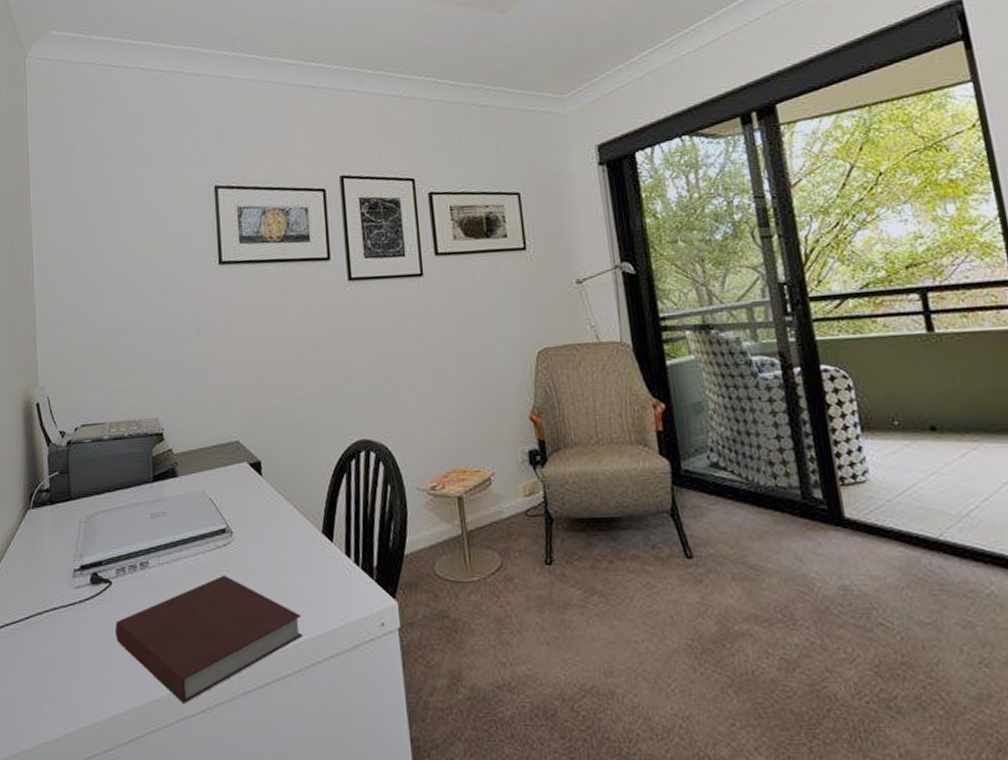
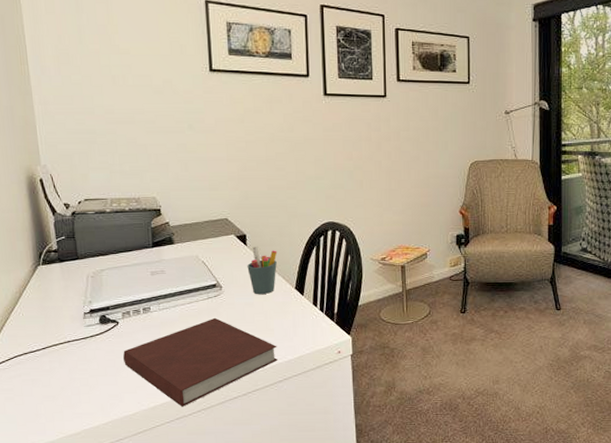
pen holder: none [262,475,299,543] -> present [247,246,277,295]

